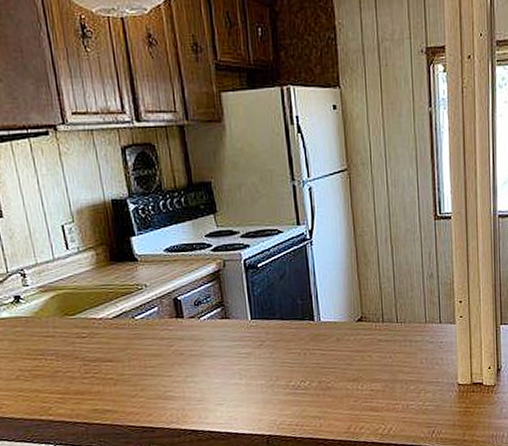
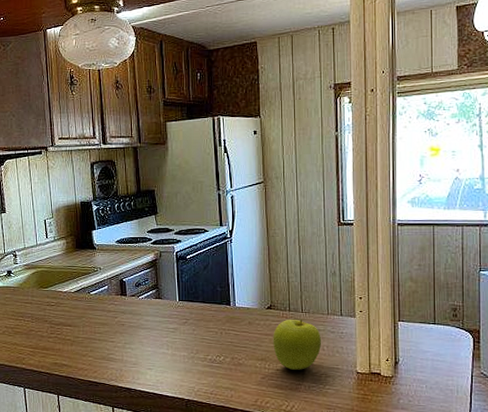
fruit: none [365,330,420,389] -> present [273,319,322,370]

